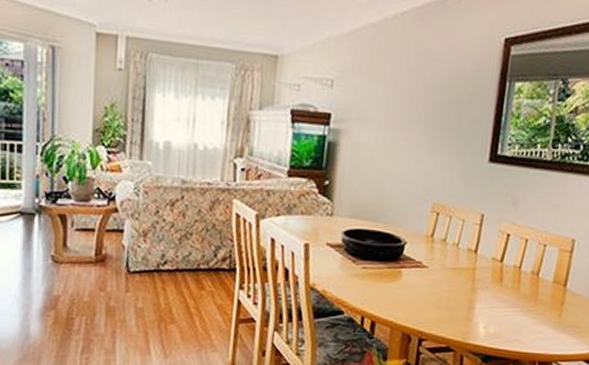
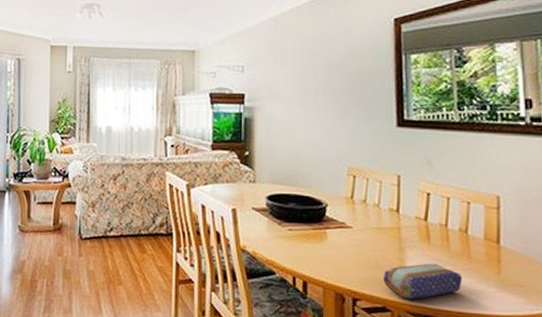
pencil case: none [451,304,527,339] -> present [384,263,462,299]

